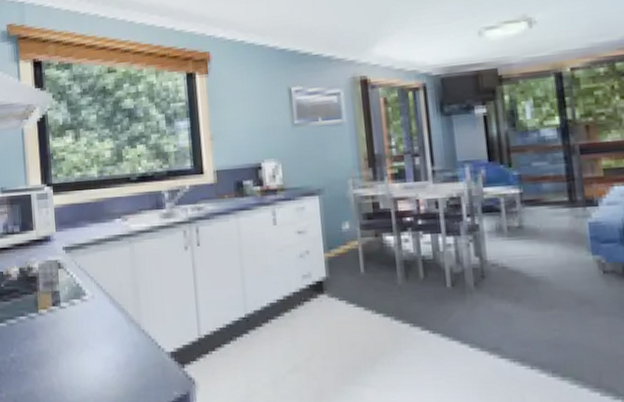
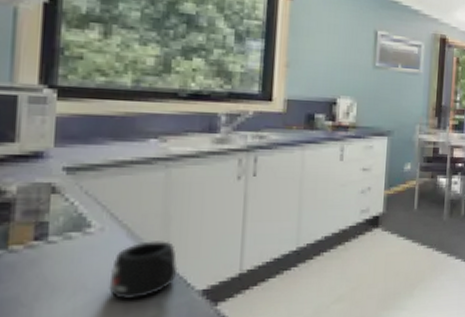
mug: none [103,307,150,358] -> present [109,241,178,300]

